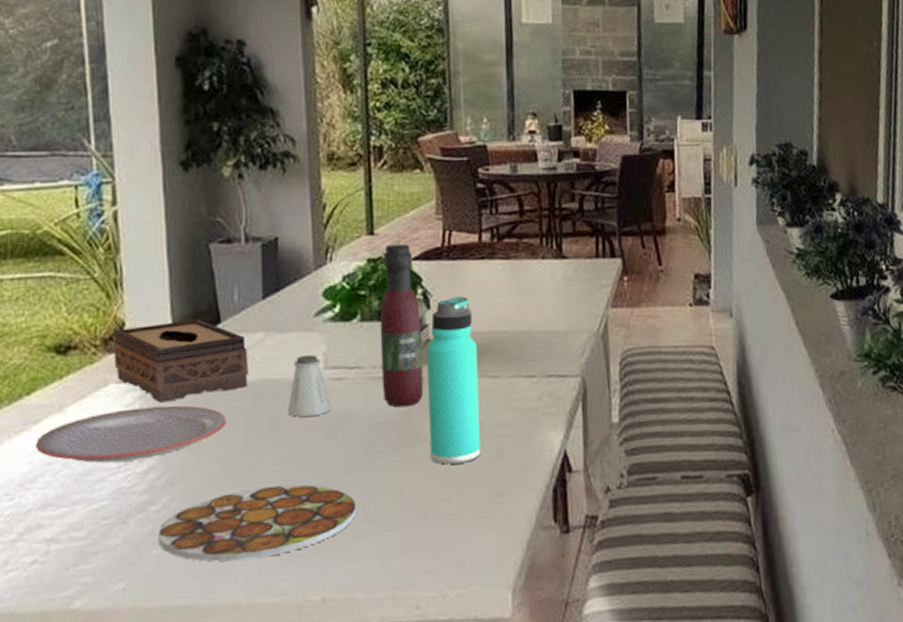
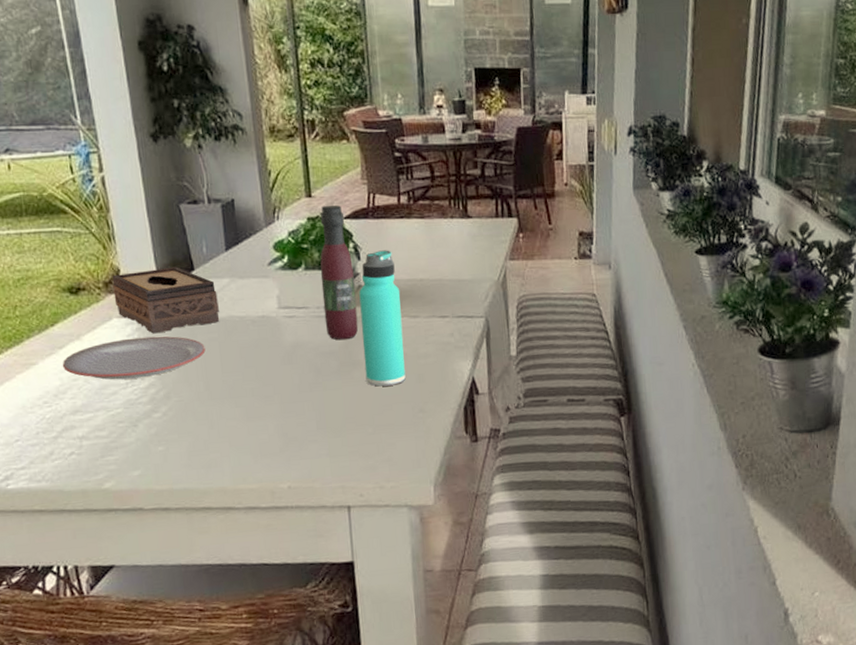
plate: present [158,484,357,562] -> none [161,400,311,457]
saltshaker: present [288,355,331,417] -> none [252,297,286,347]

